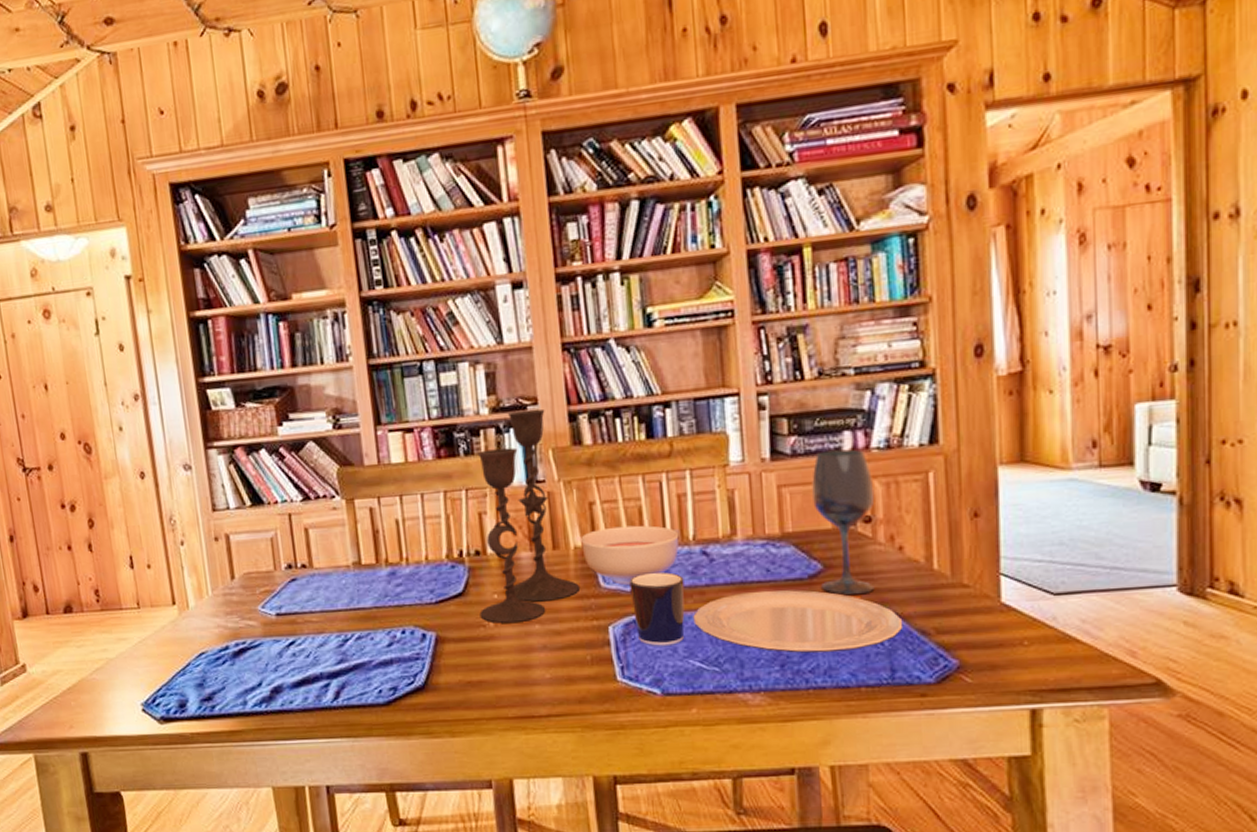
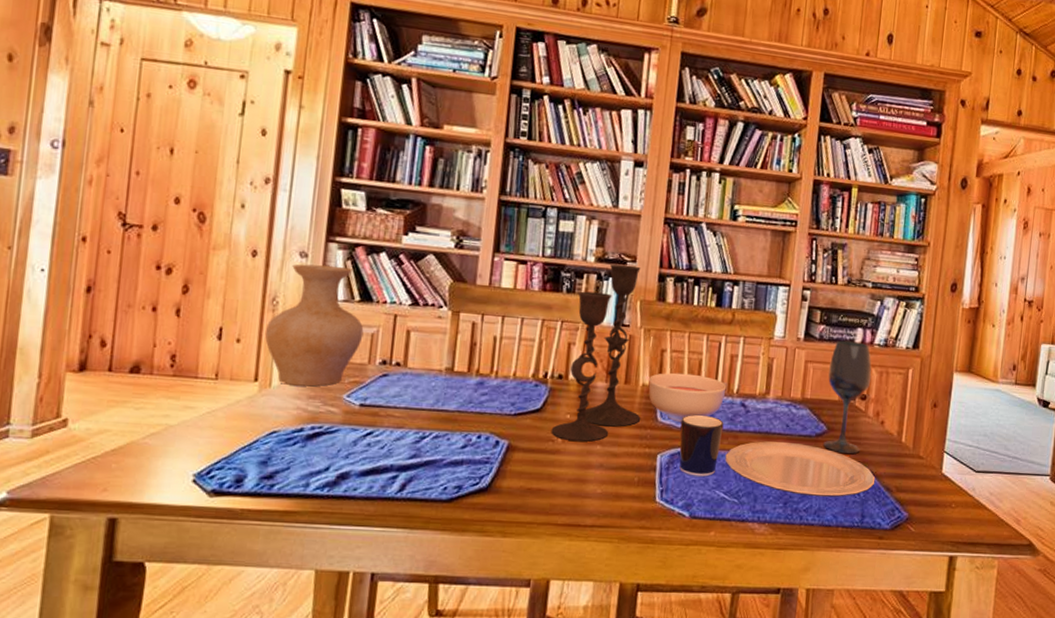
vase: none [170,472,263,604] -> present [265,264,364,387]

